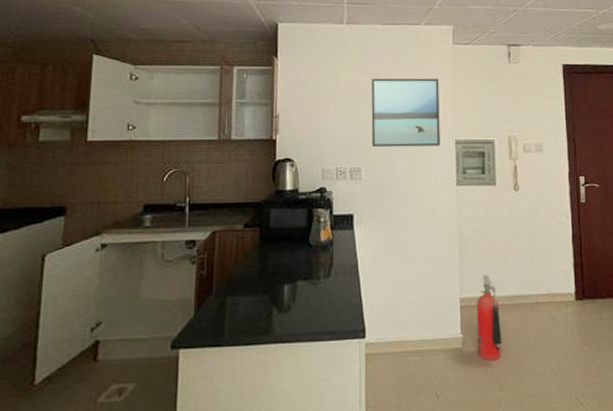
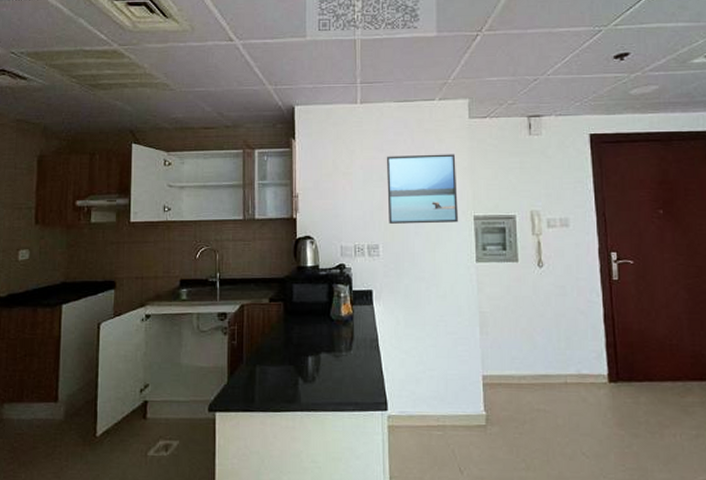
fire extinguisher: present [477,274,502,360] -> none [500,352,528,440]

